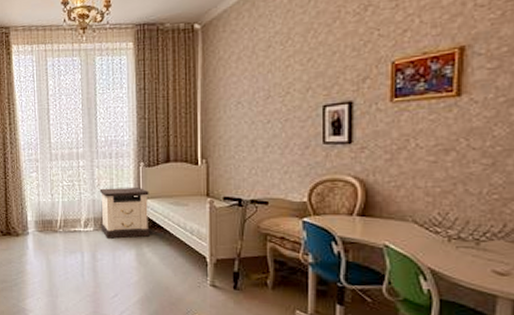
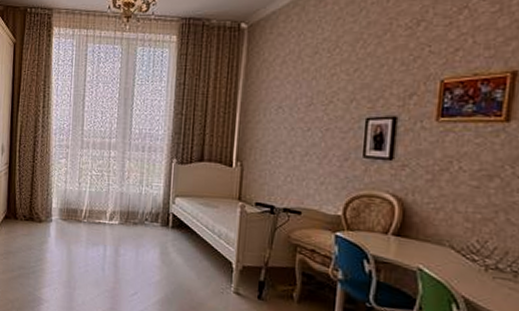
nightstand: present [99,186,150,239] -> none [127,181,179,236]

